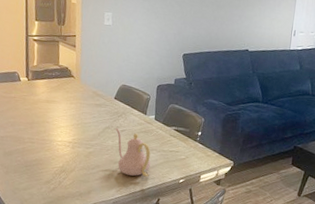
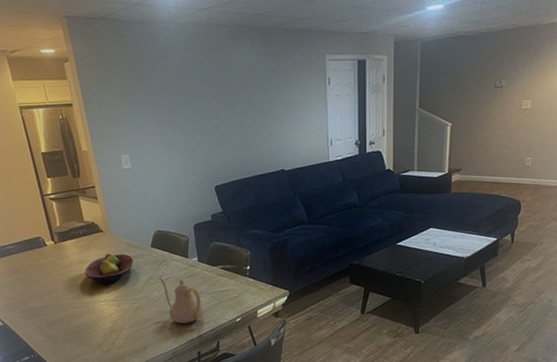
fruit bowl: none [48,97,96,127] -> present [84,253,134,285]

